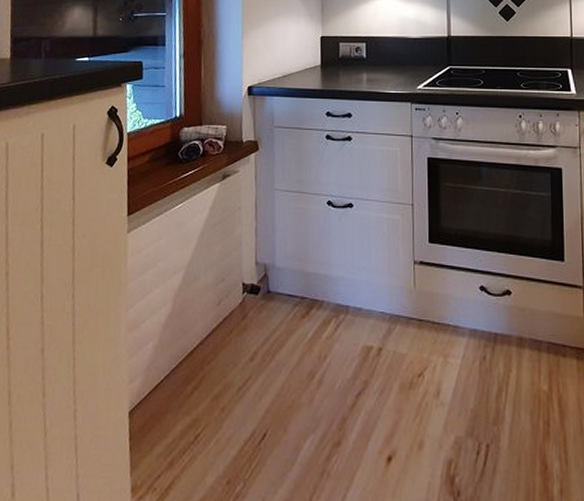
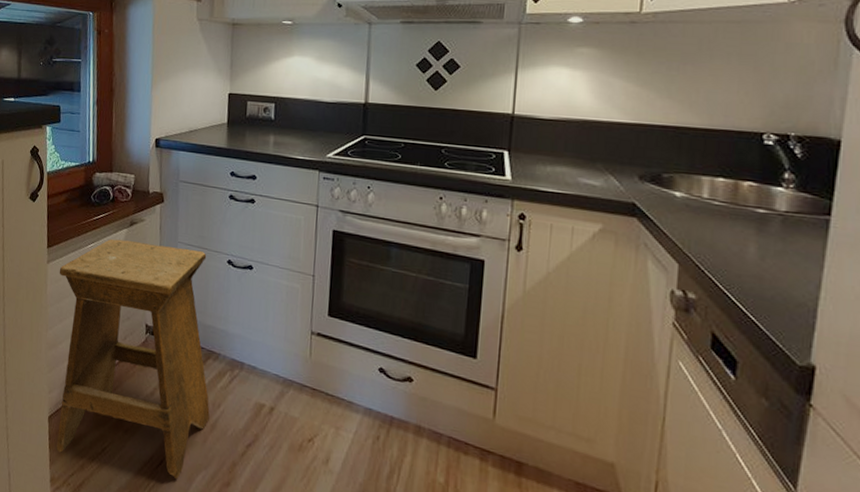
stool: none [139,195,316,453] -> present [56,239,210,479]

